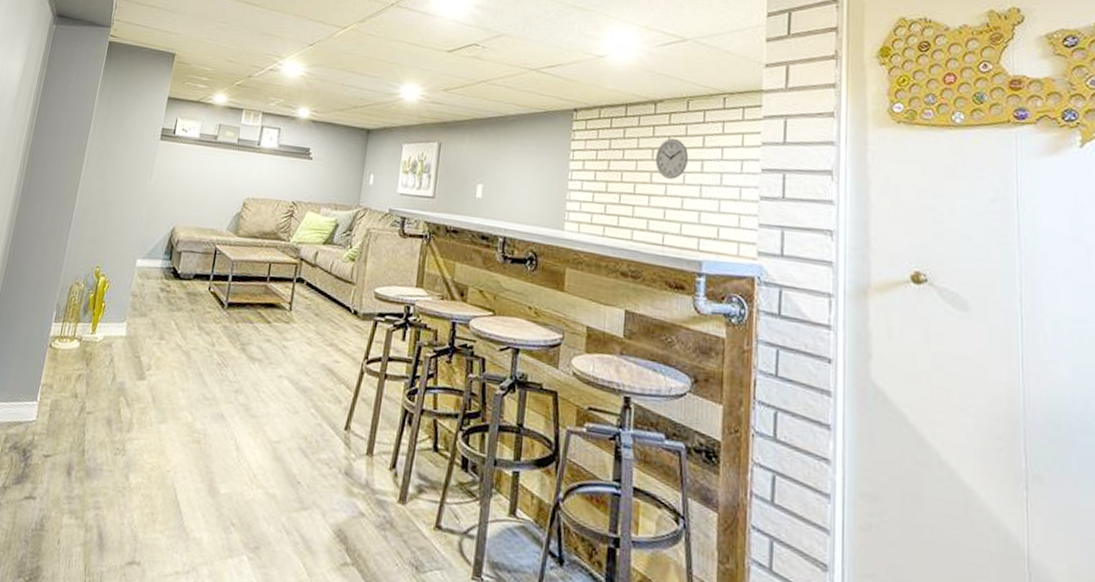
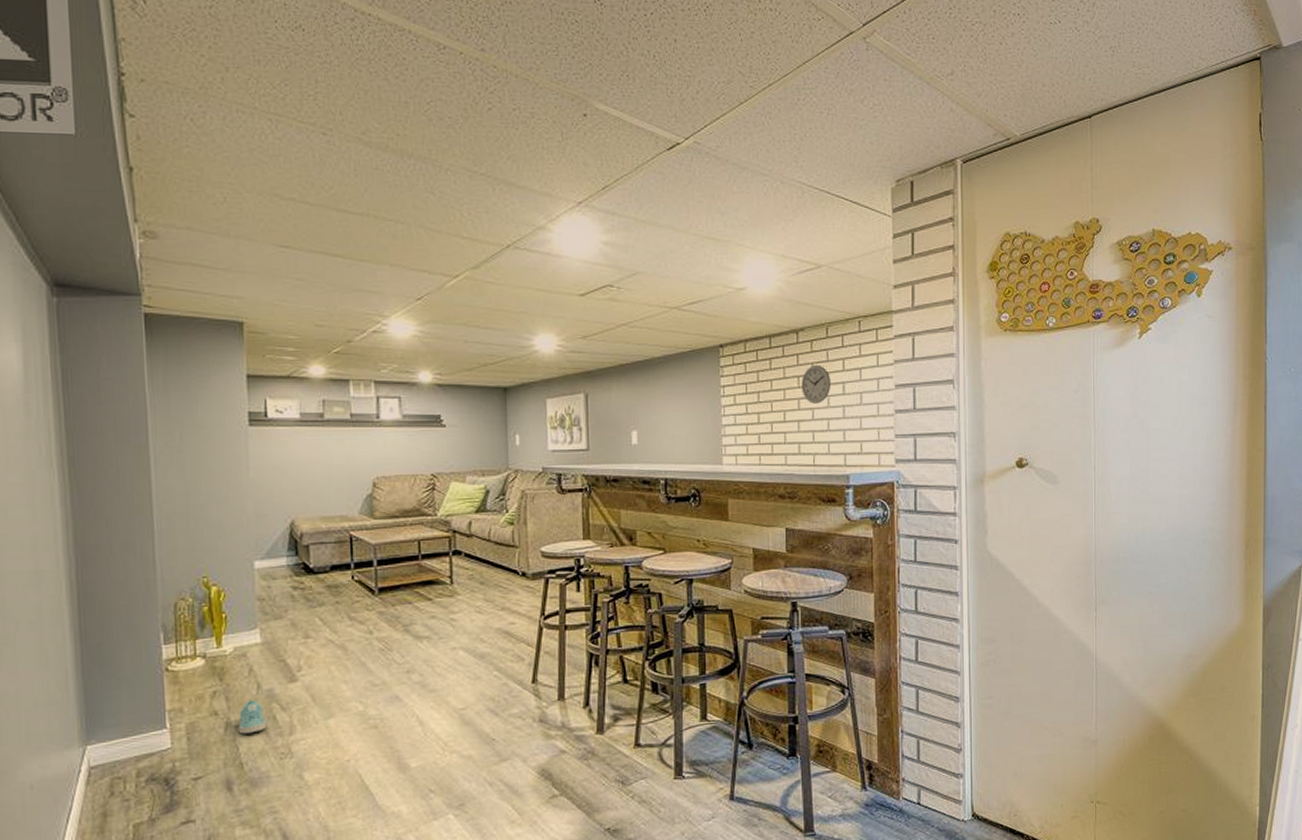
sneaker: none [89,389,113,423] -> present [238,699,266,734]

